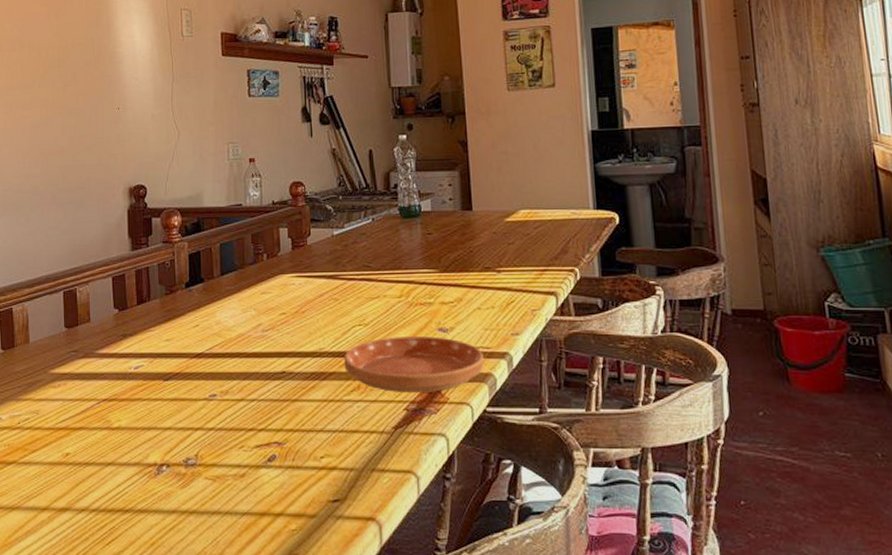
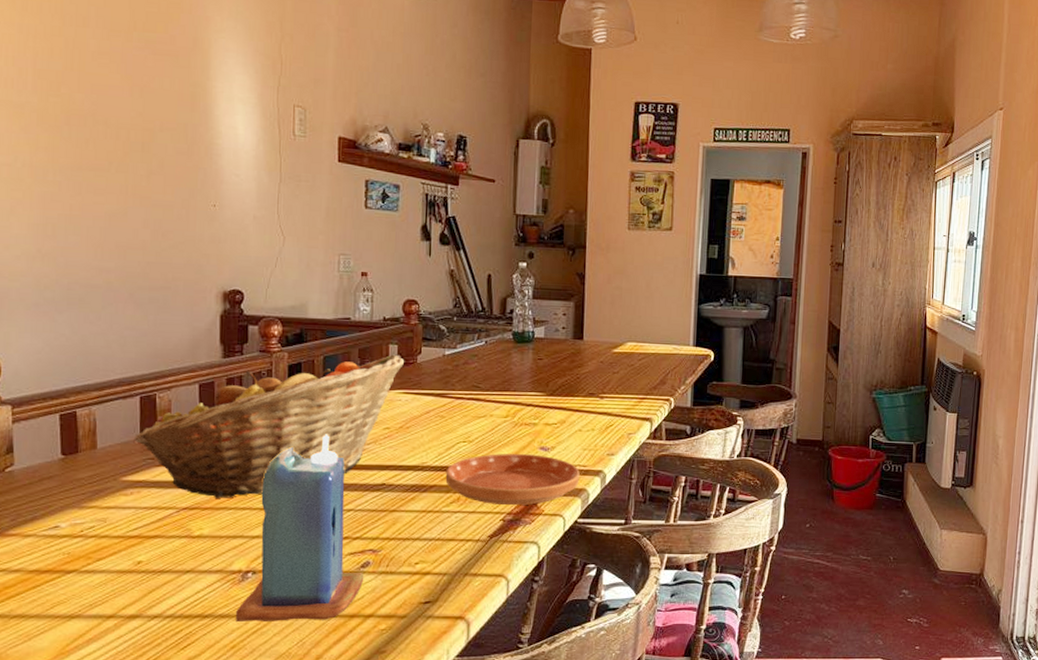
fruit basket: none [60,237,296,389] -> present [135,354,405,498]
candle: none [154,322,272,518] -> present [236,434,364,621]

